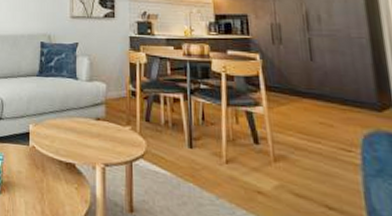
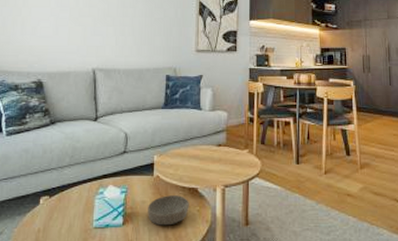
bowl: none [24,168,67,201] -> present [148,195,189,226]

